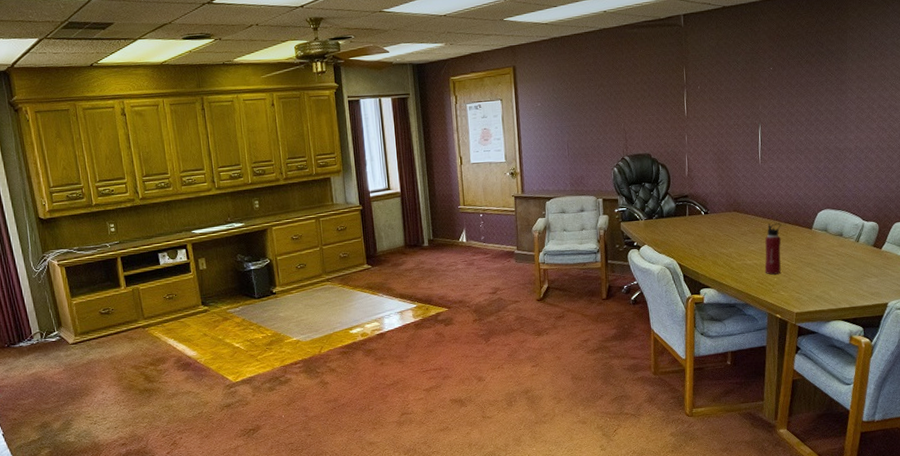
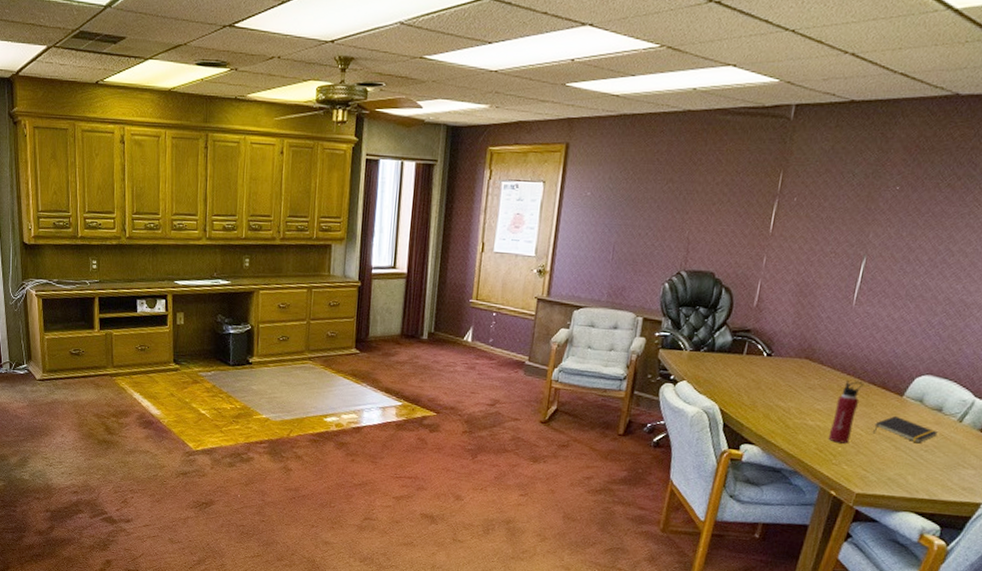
notepad: none [797,246,844,264] -> present [873,416,938,444]

